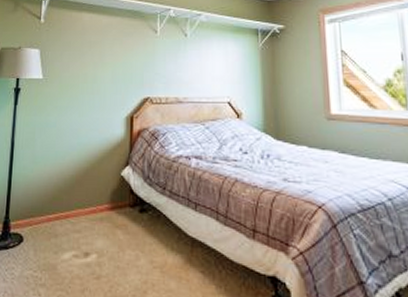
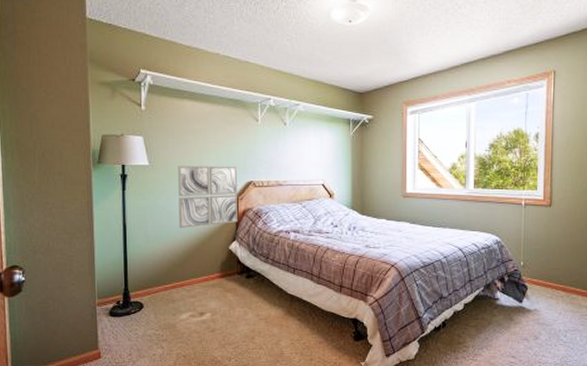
wall art: none [69,80,133,149] -> present [178,166,237,228]

